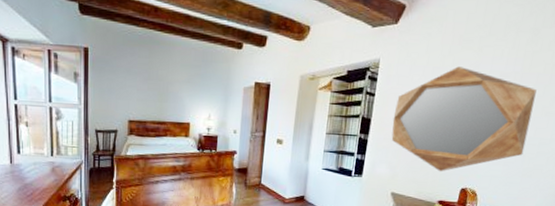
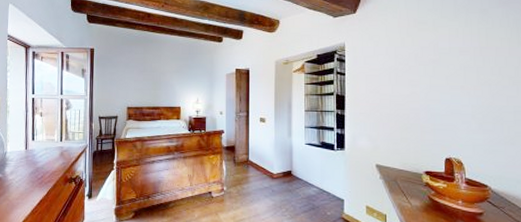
home mirror: present [391,66,537,172] -> none [365,45,501,143]

